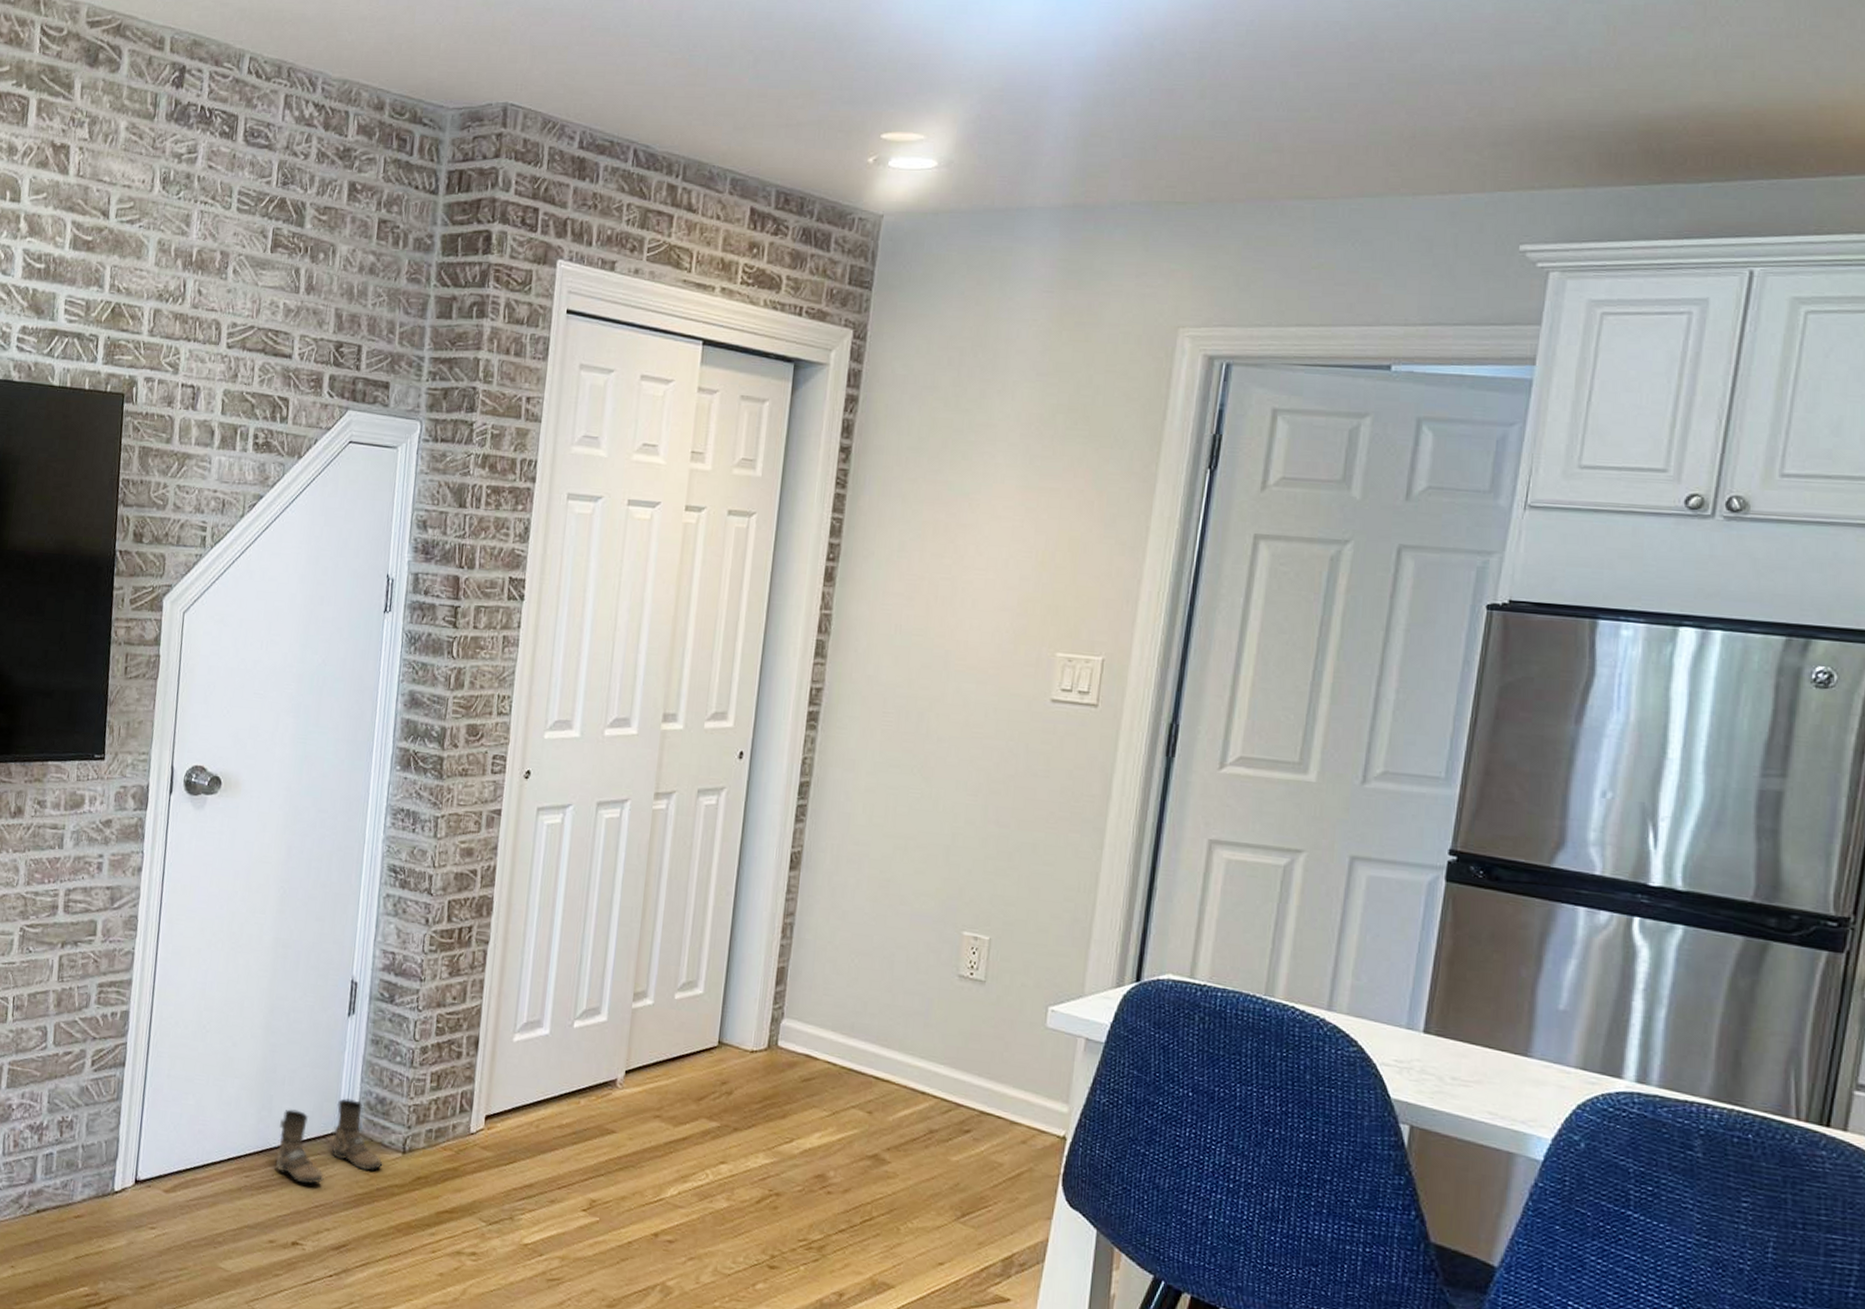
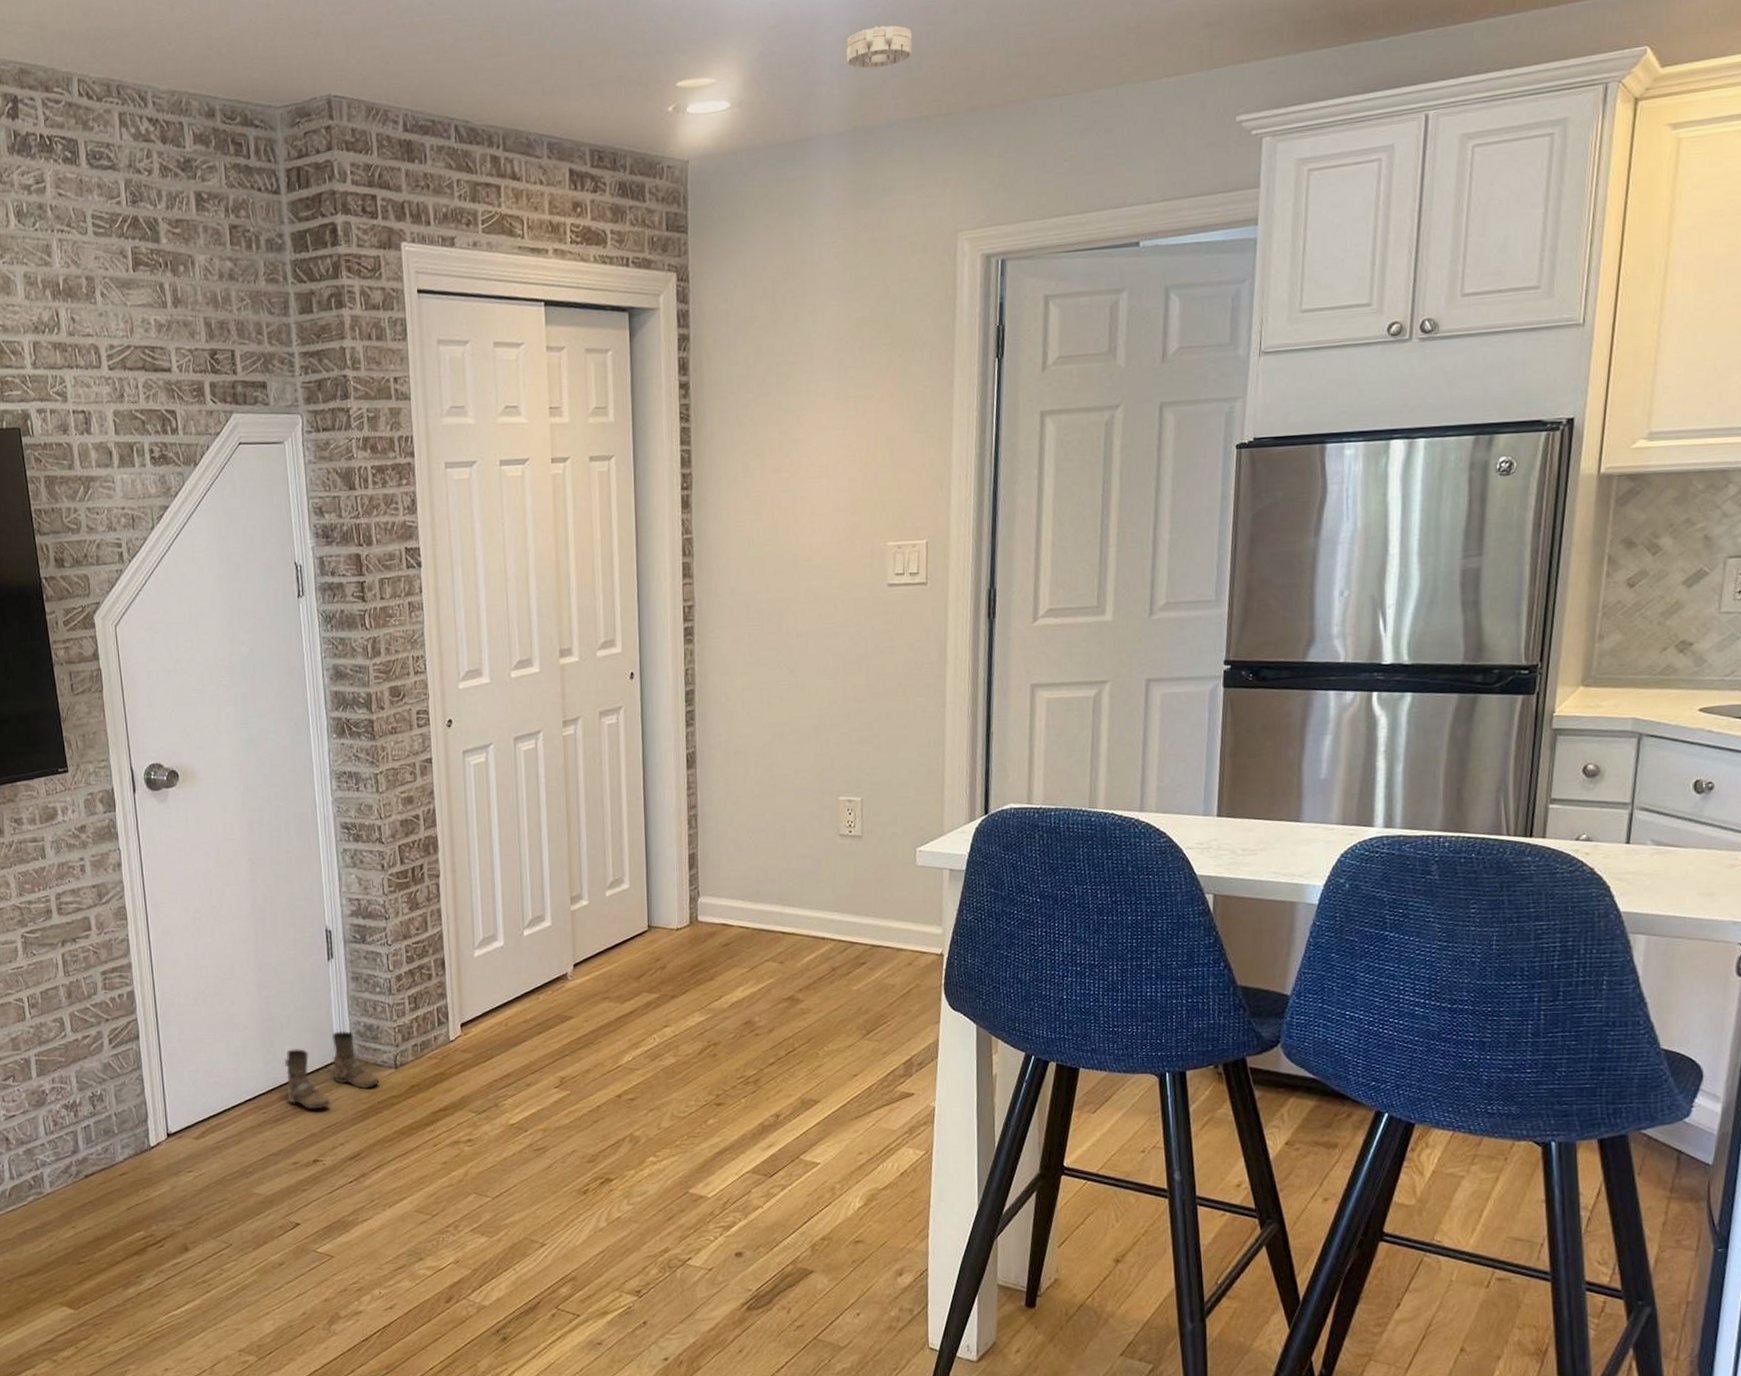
smoke detector: none [1074,102,1151,146] -> present [846,25,912,69]

